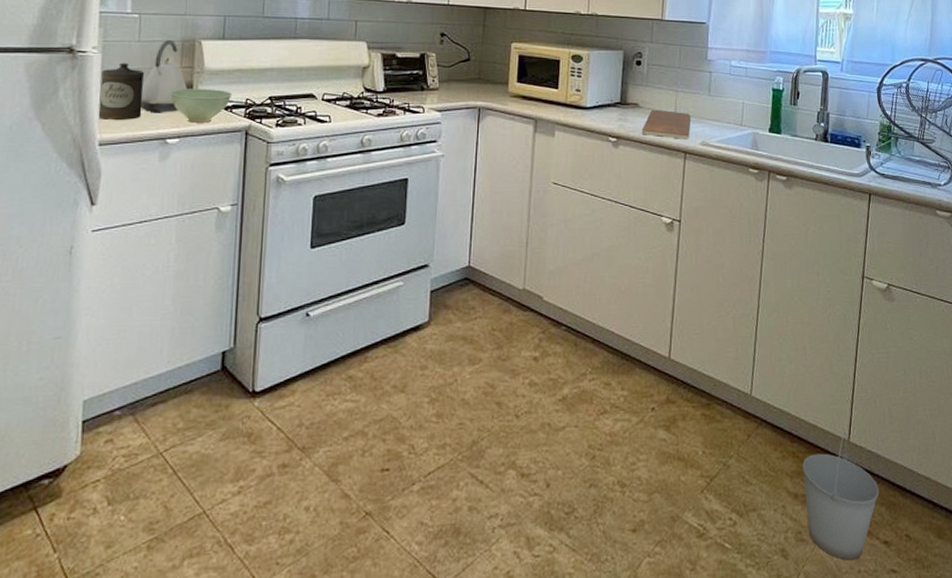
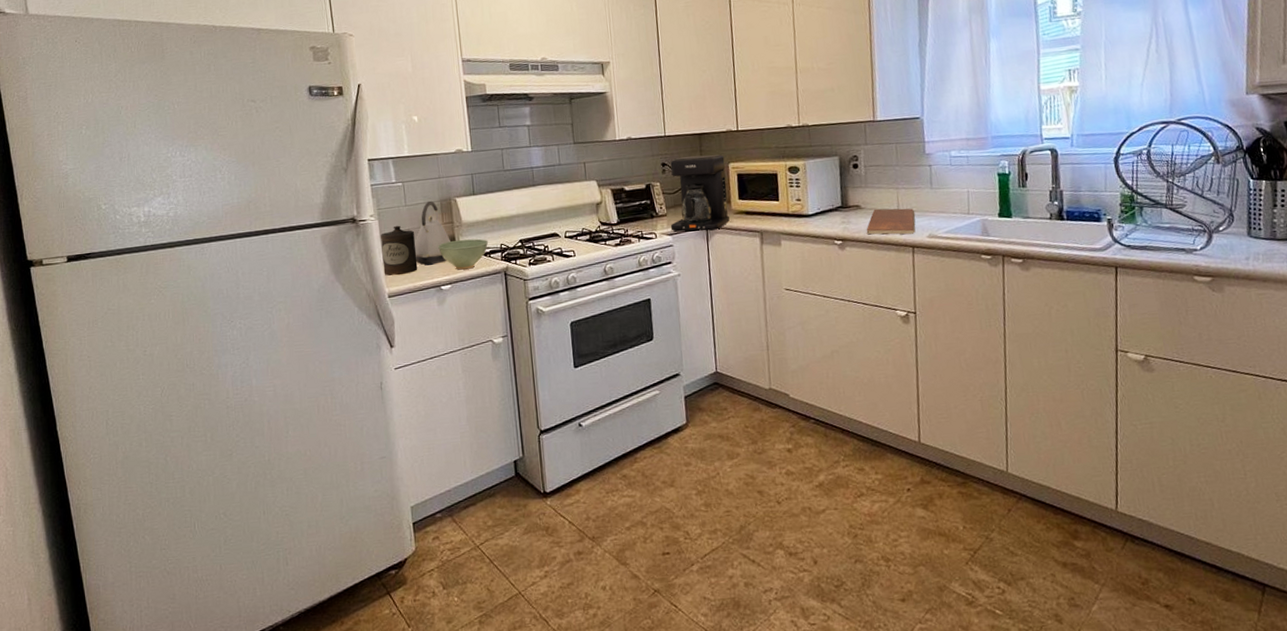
coffee maker: none [440,29,508,113] -> present [670,154,730,232]
bucket: present [802,431,880,561] -> none [1068,501,1156,624]

